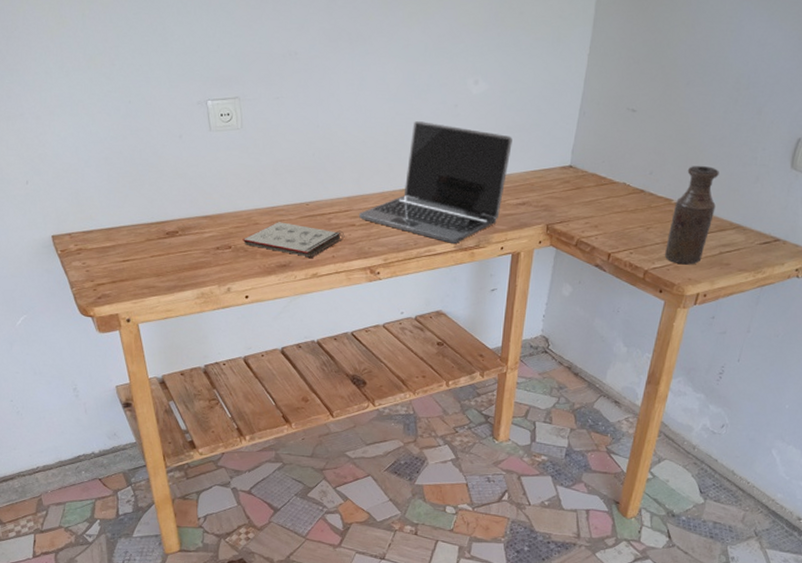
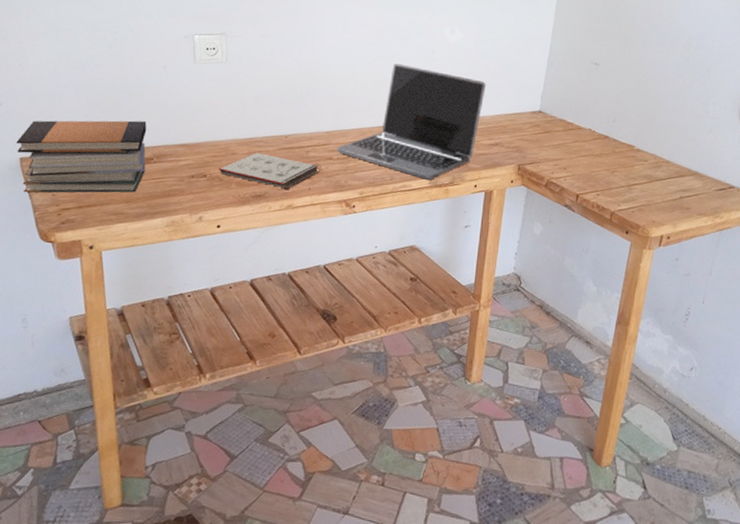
book stack: none [46,194,172,270] -> present [15,120,147,193]
bottle: present [665,165,719,265] -> none [630,115,676,208]

